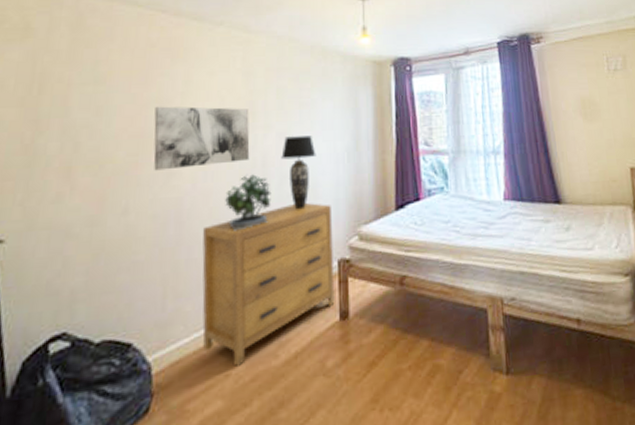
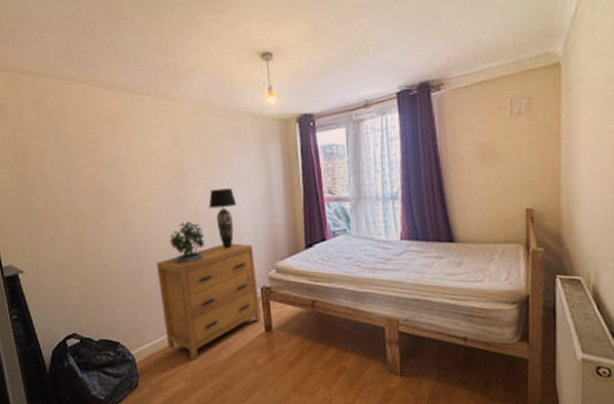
wall art: present [153,106,250,171] -> none [107,167,184,220]

